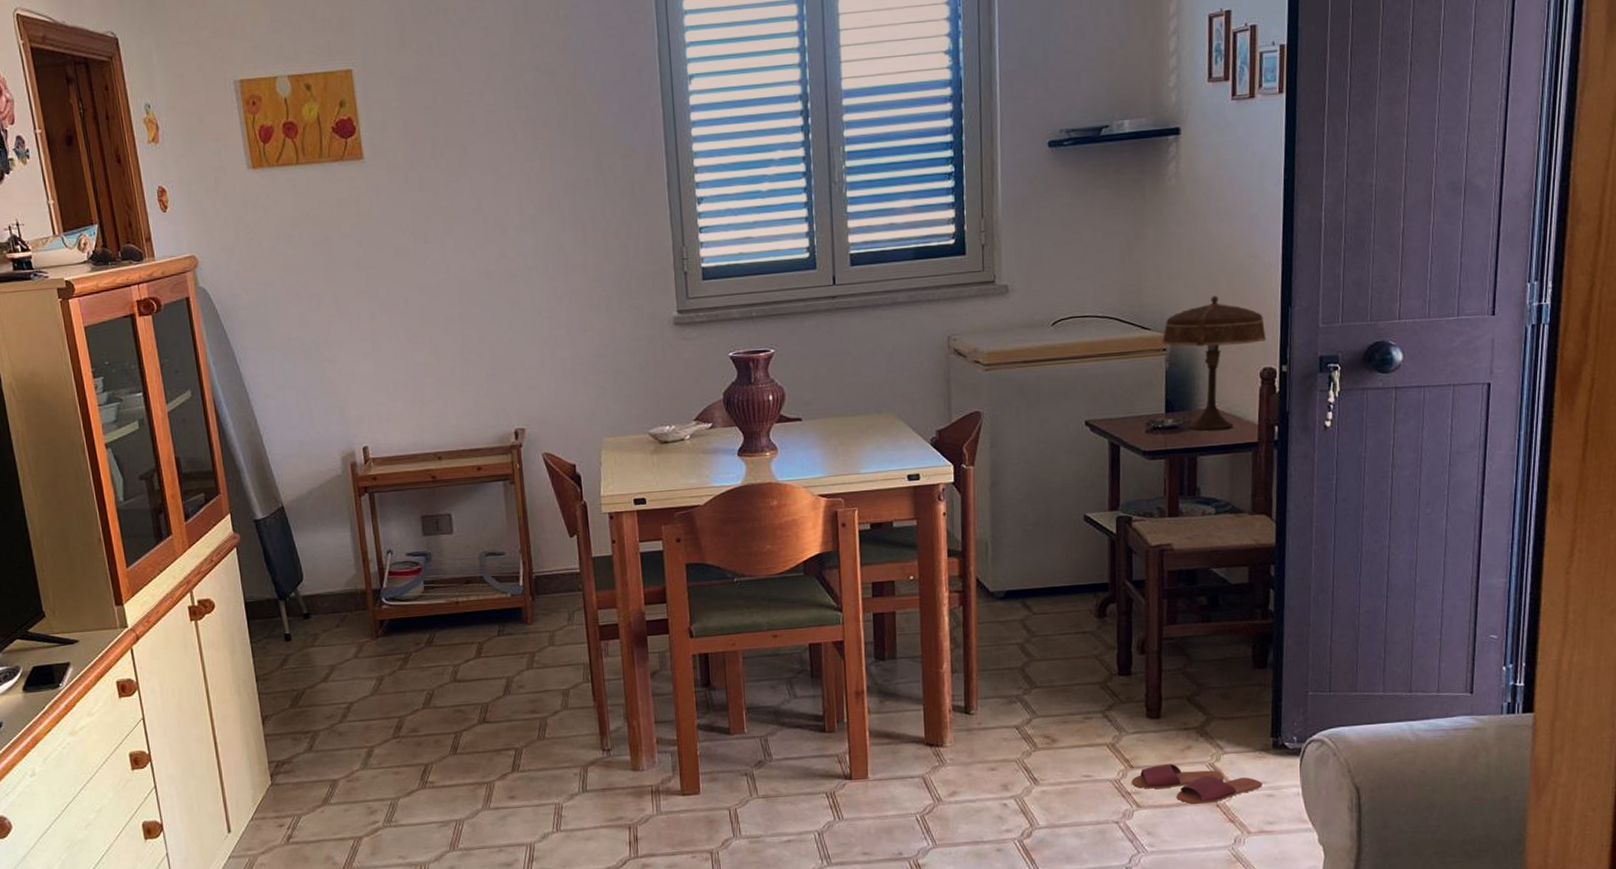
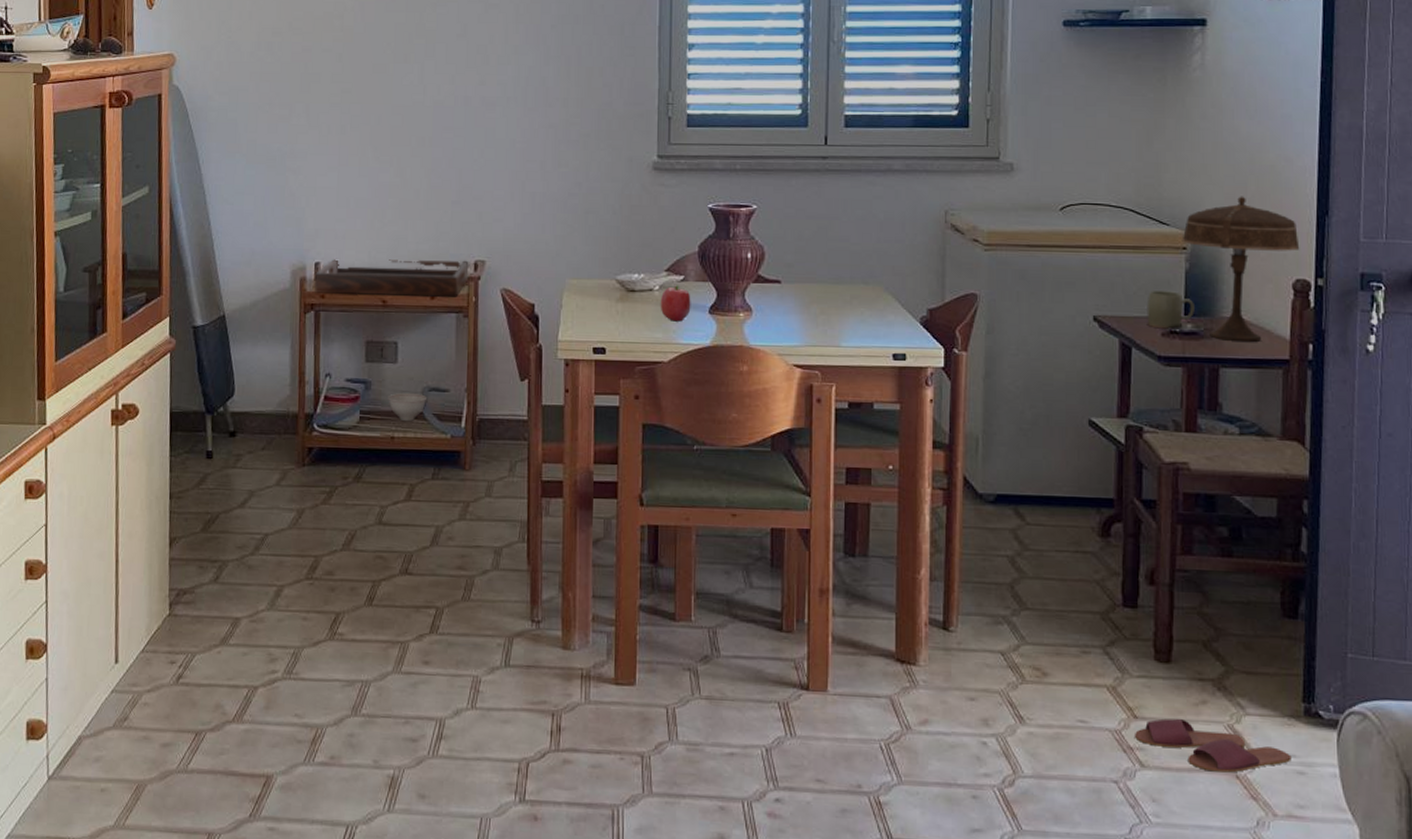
serving tray: none [365,430,510,477] -> present [314,259,468,297]
bowl: none [448,559,485,587] -> present [388,392,428,422]
fruit: none [692,432,721,467] -> present [660,285,691,322]
mug: none [1132,391,1174,427] -> present [1146,291,1195,329]

